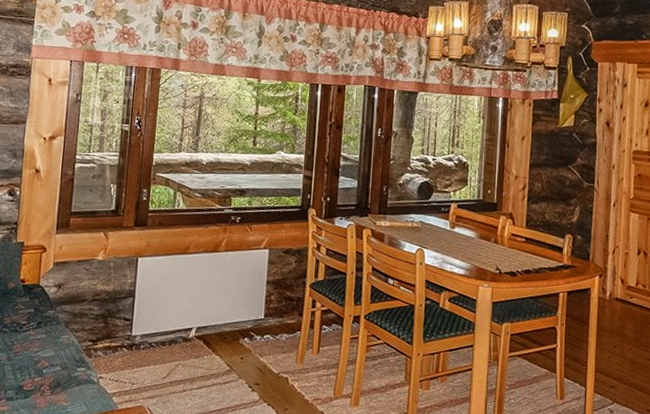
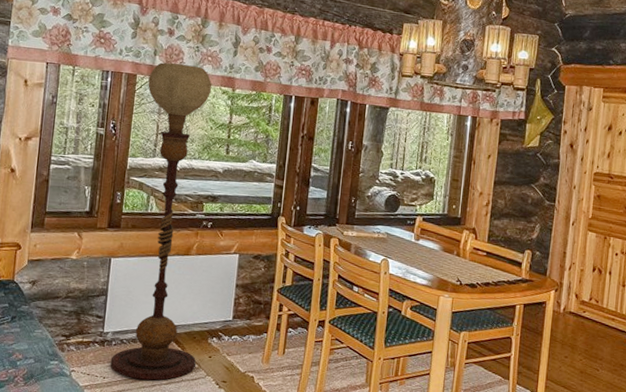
floor lamp: none [138,56,238,385] -> present [110,62,213,380]

